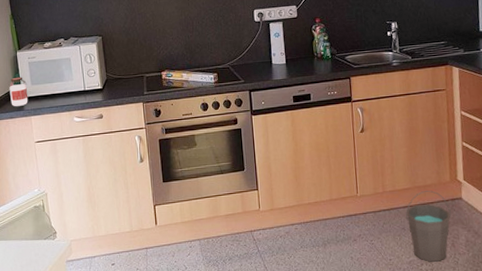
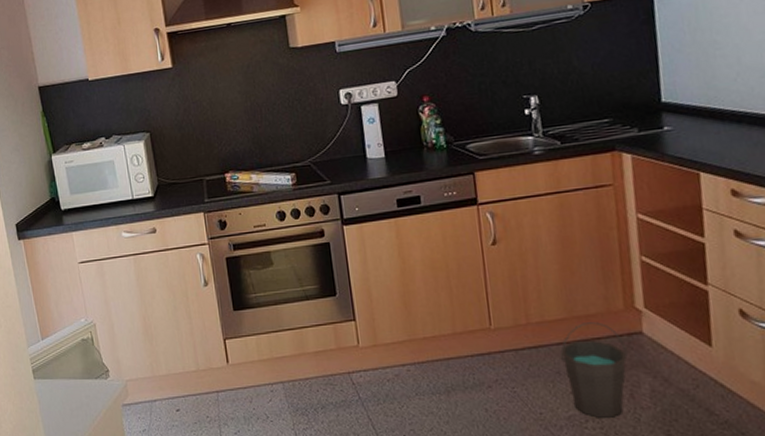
jar: present [9,77,28,106] -> none [45,185,68,221]

